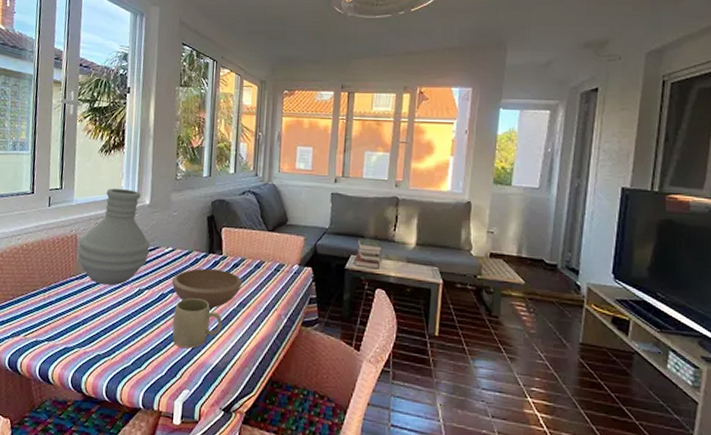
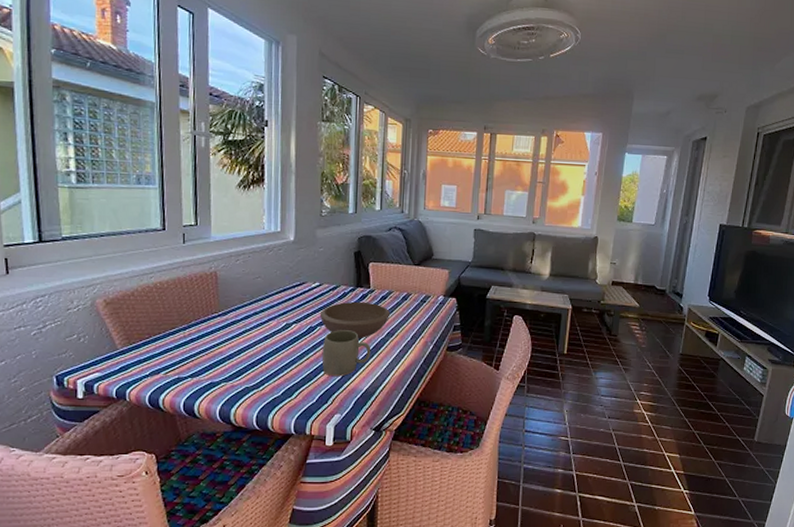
vase: present [77,188,150,286] -> none [218,225,296,321]
books: present [355,238,383,269] -> none [495,270,521,298]

